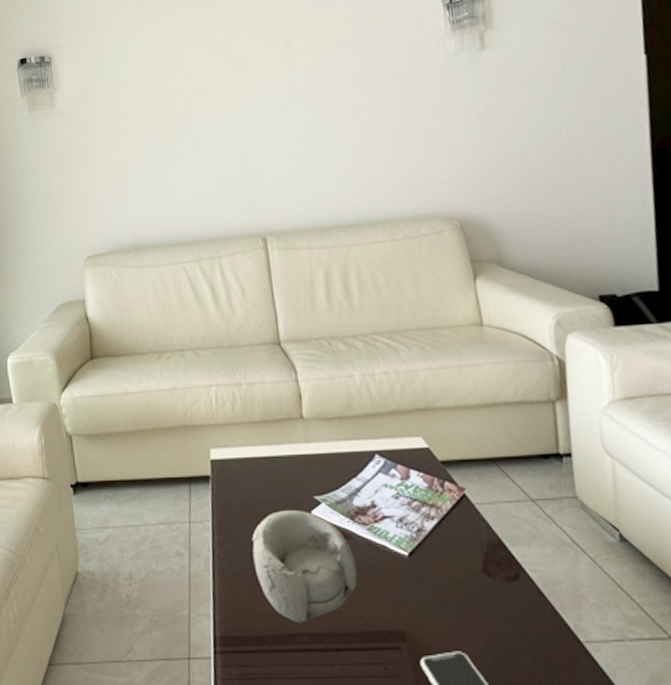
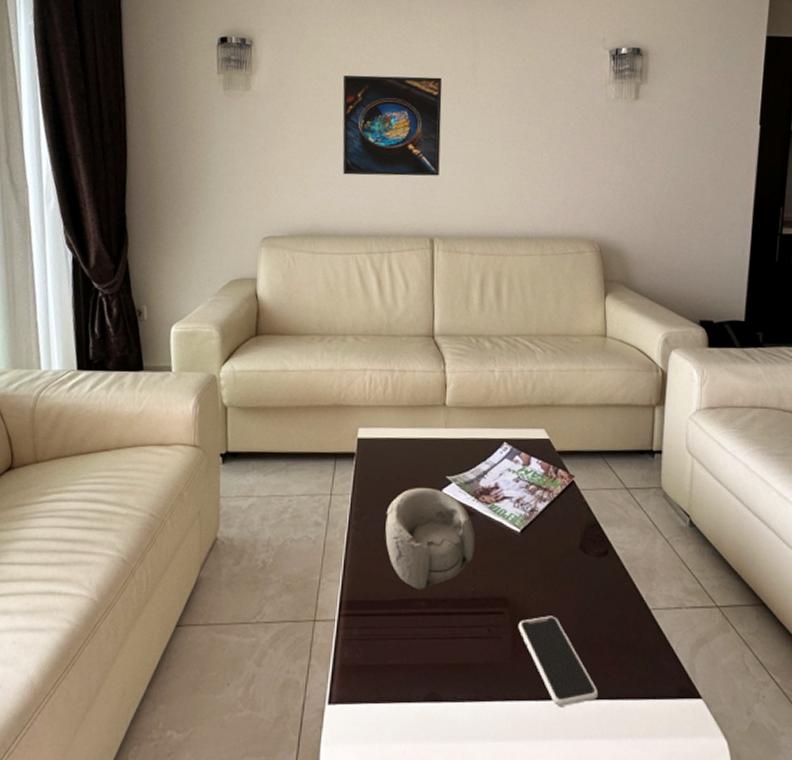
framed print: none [147,62,263,181] -> present [342,75,442,176]

